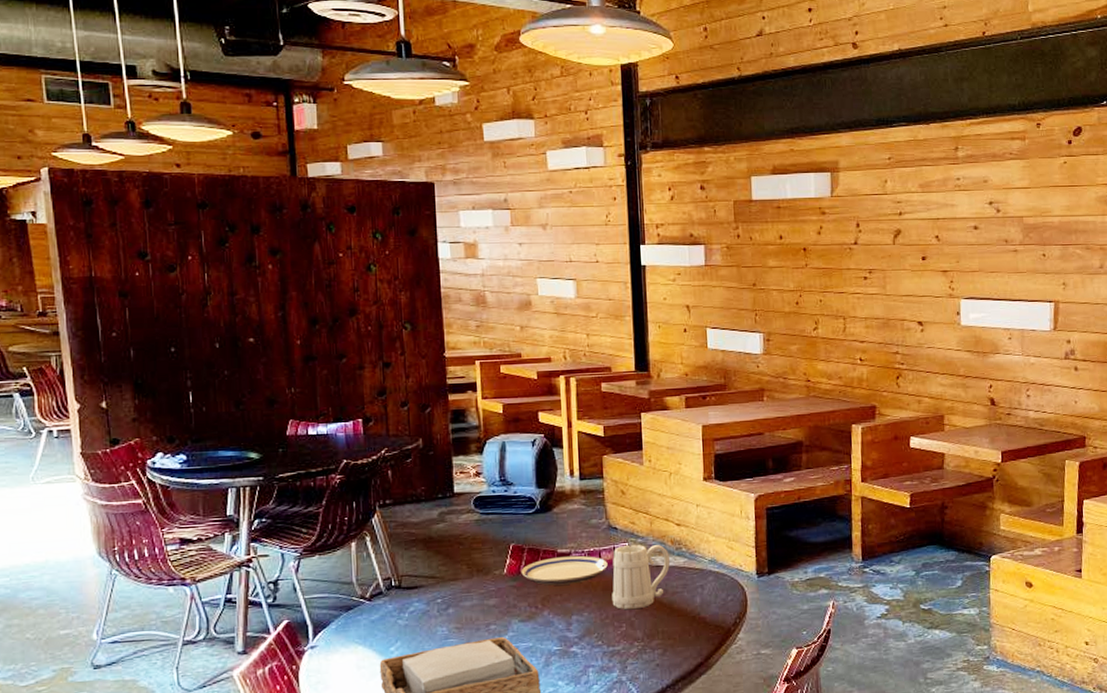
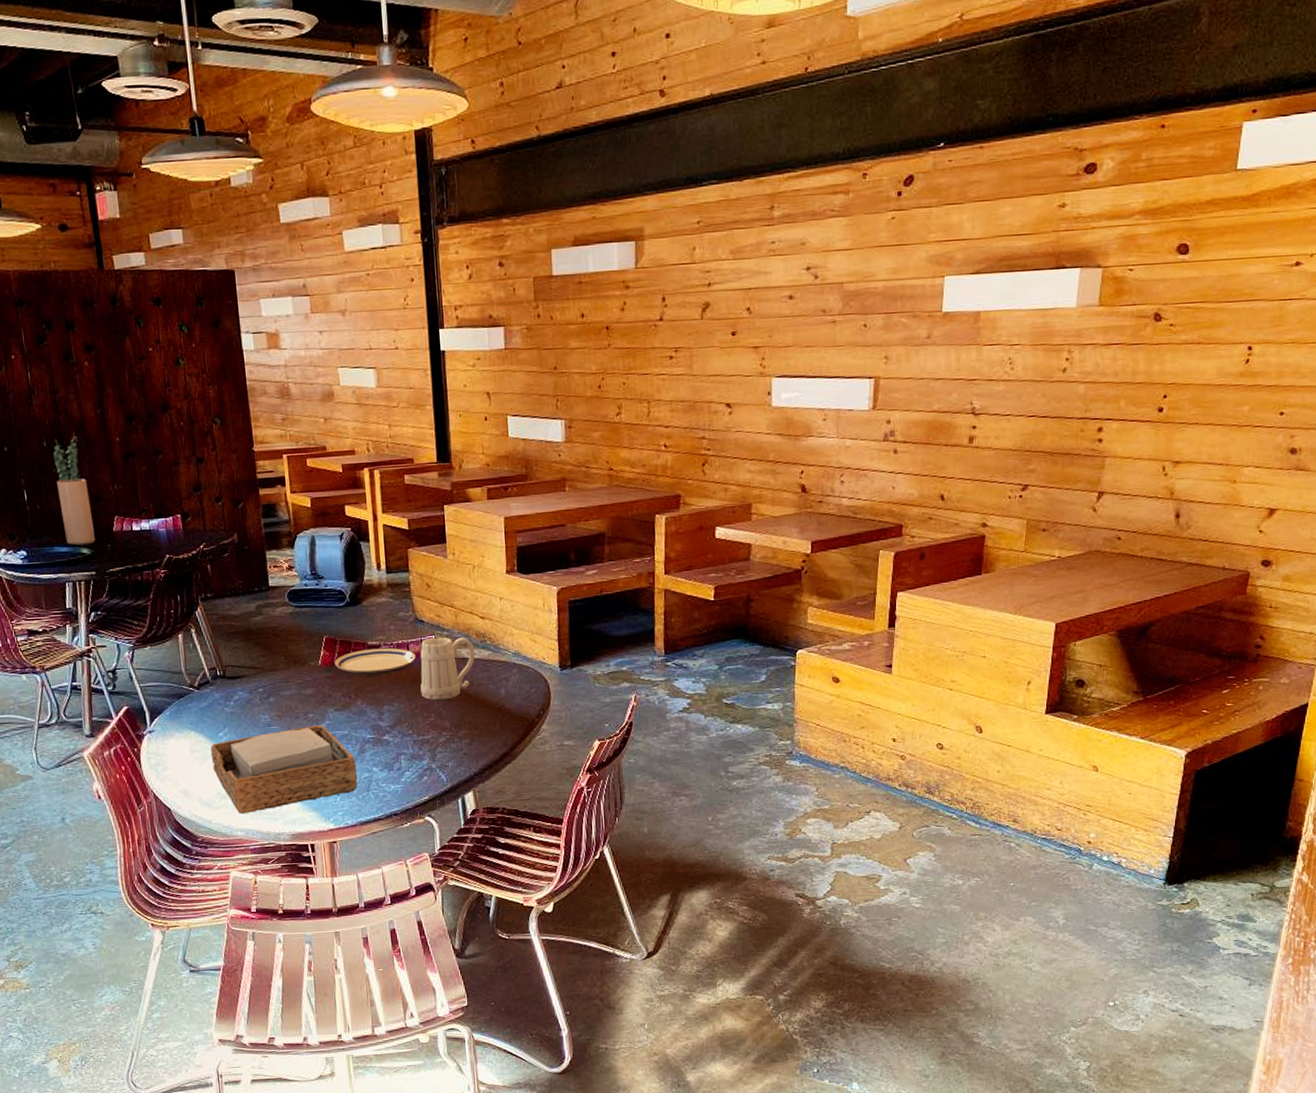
vase: none [226,335,266,450] -> present [53,433,96,546]

